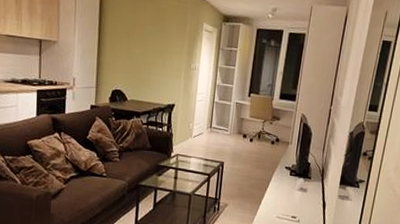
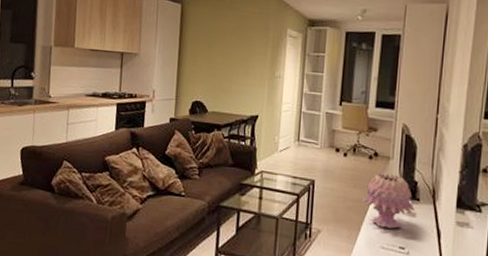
decorative vase: none [263,156,307,202] -> present [362,173,415,229]

